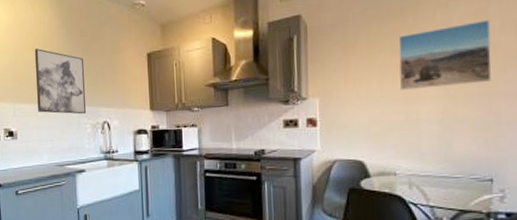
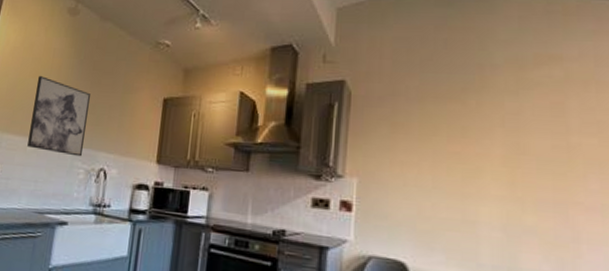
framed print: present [398,19,492,90] -> none [455,115,569,189]

